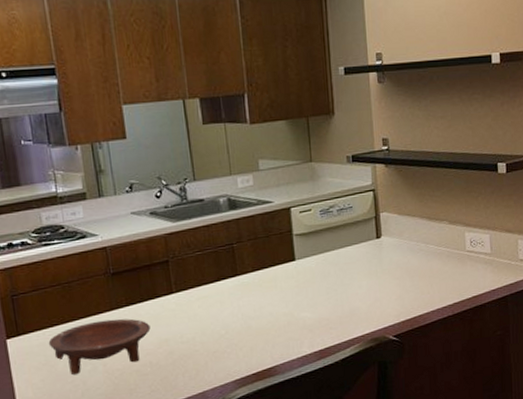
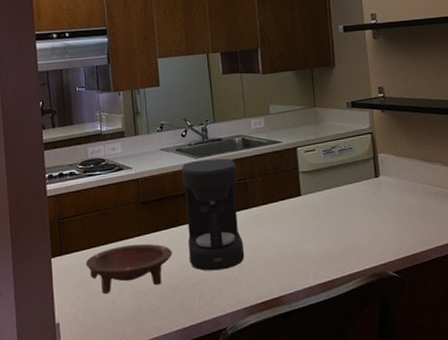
coffee maker: none [157,221,233,345] -> present [182,158,245,271]

